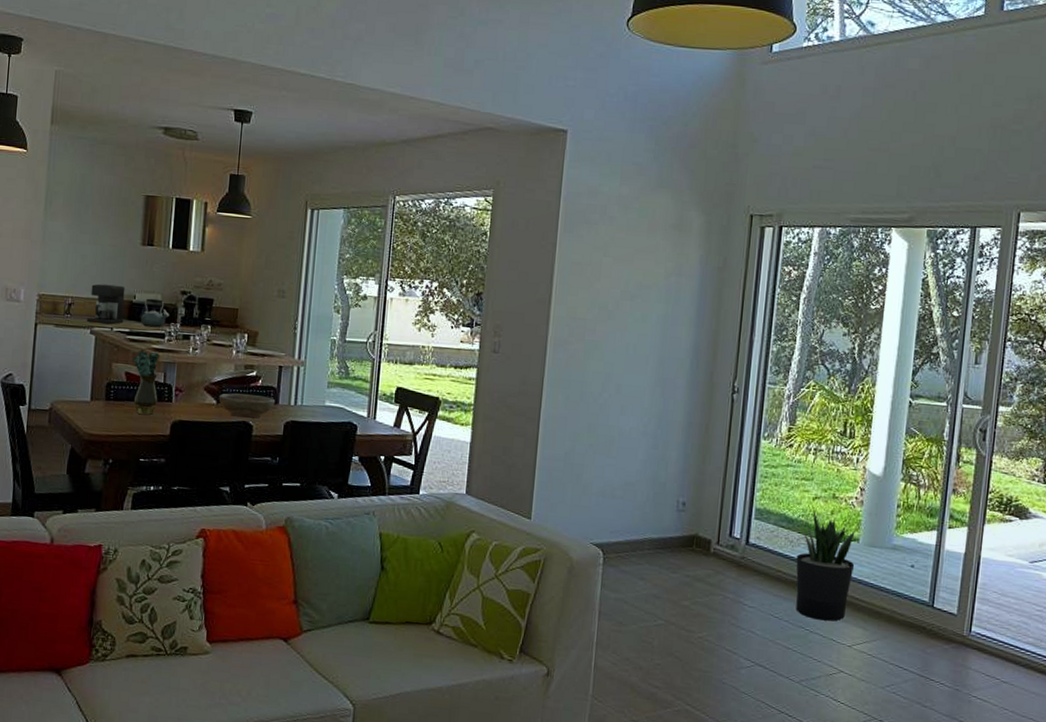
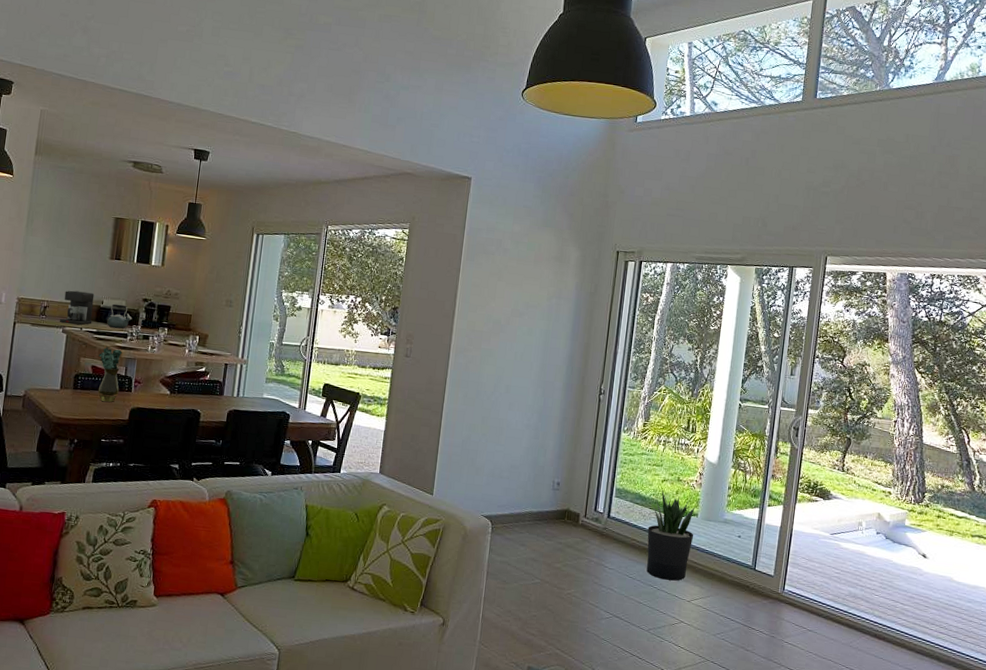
bowl: present [219,393,276,418] -> none [172,385,221,407]

